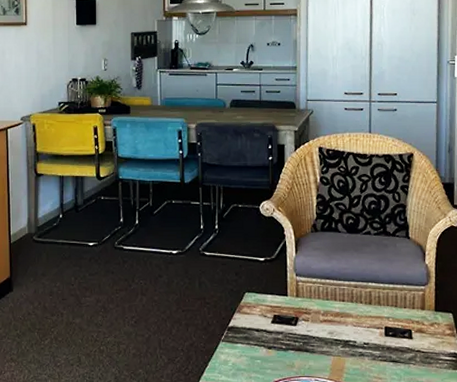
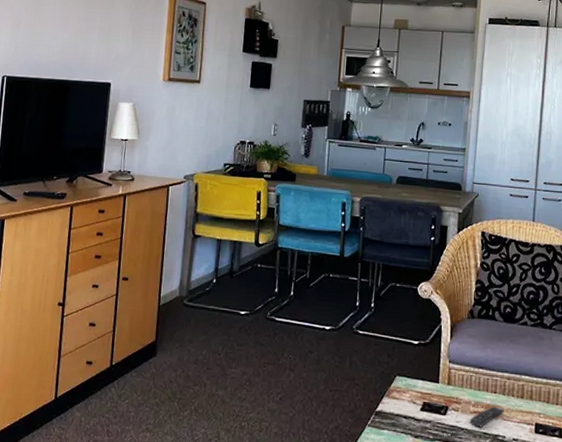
remote control: none [321,314,353,335] -> present [470,407,504,428]

